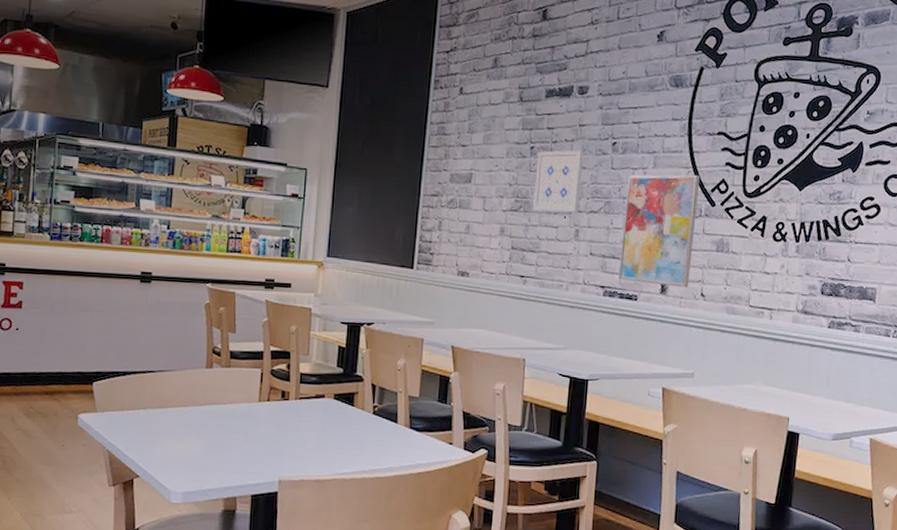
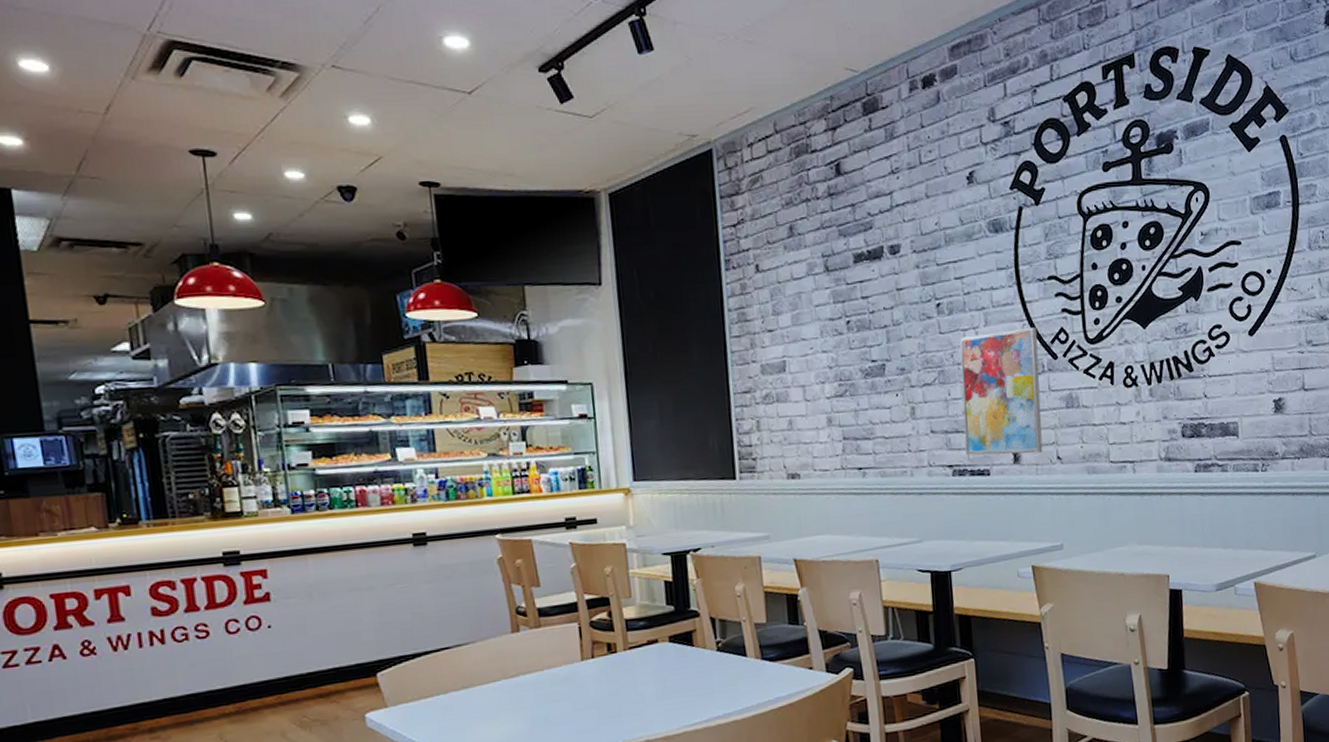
wall art: present [533,150,584,212] -> none [855,317,911,393]

